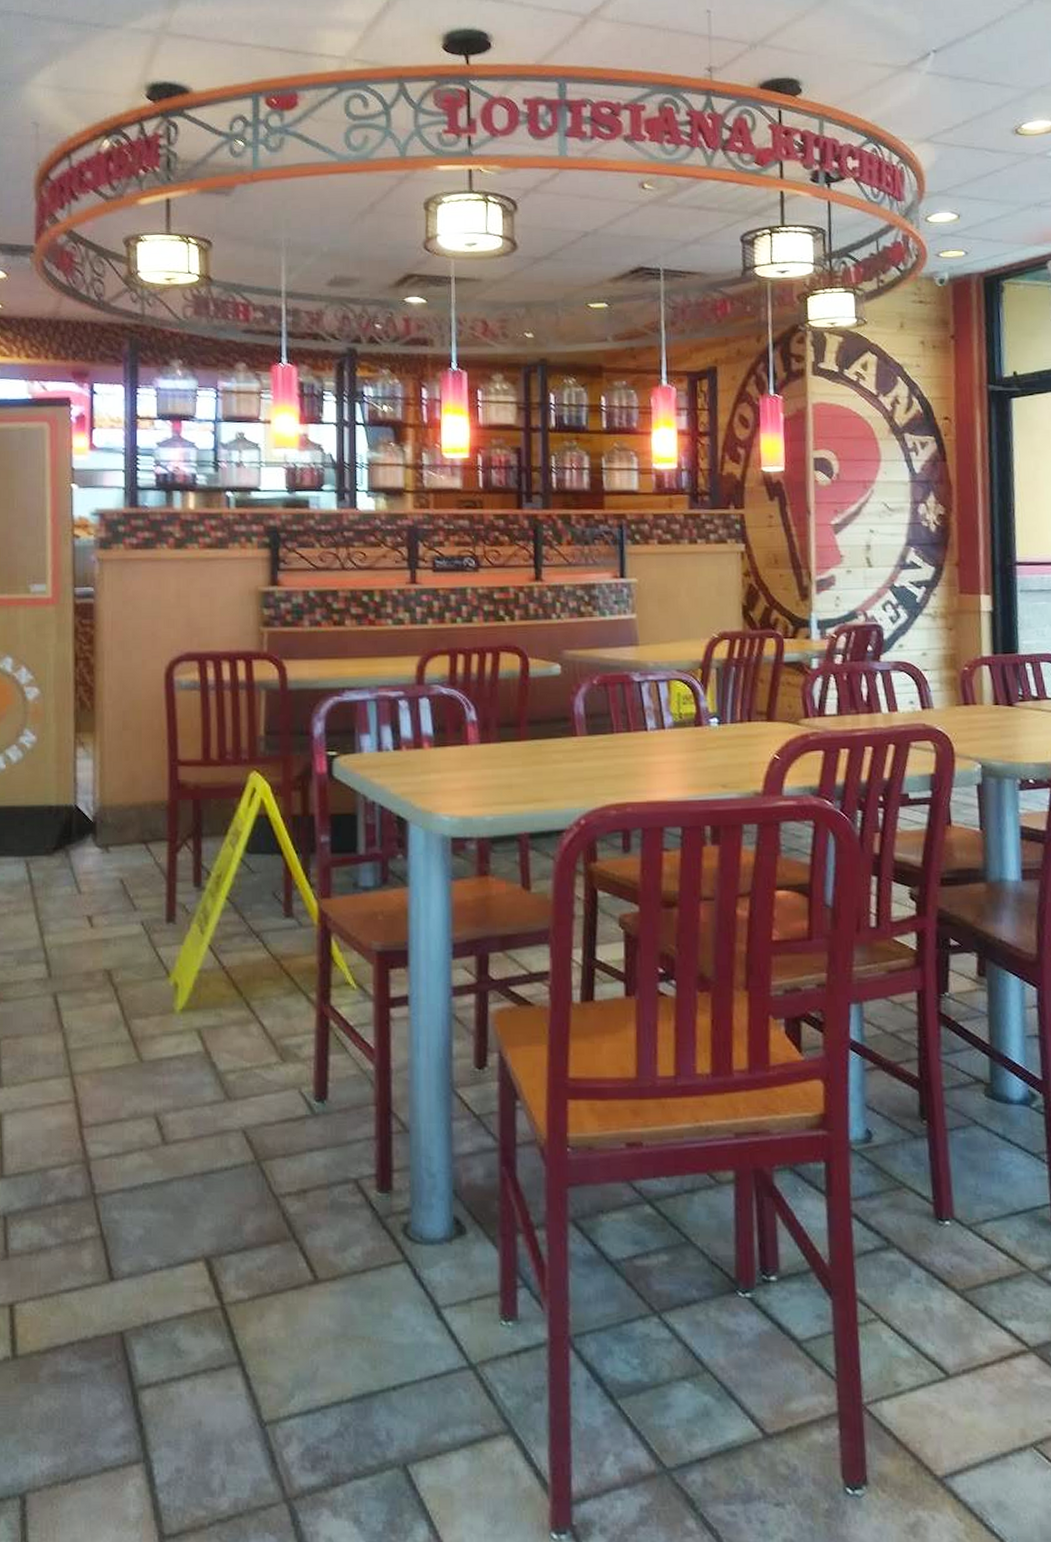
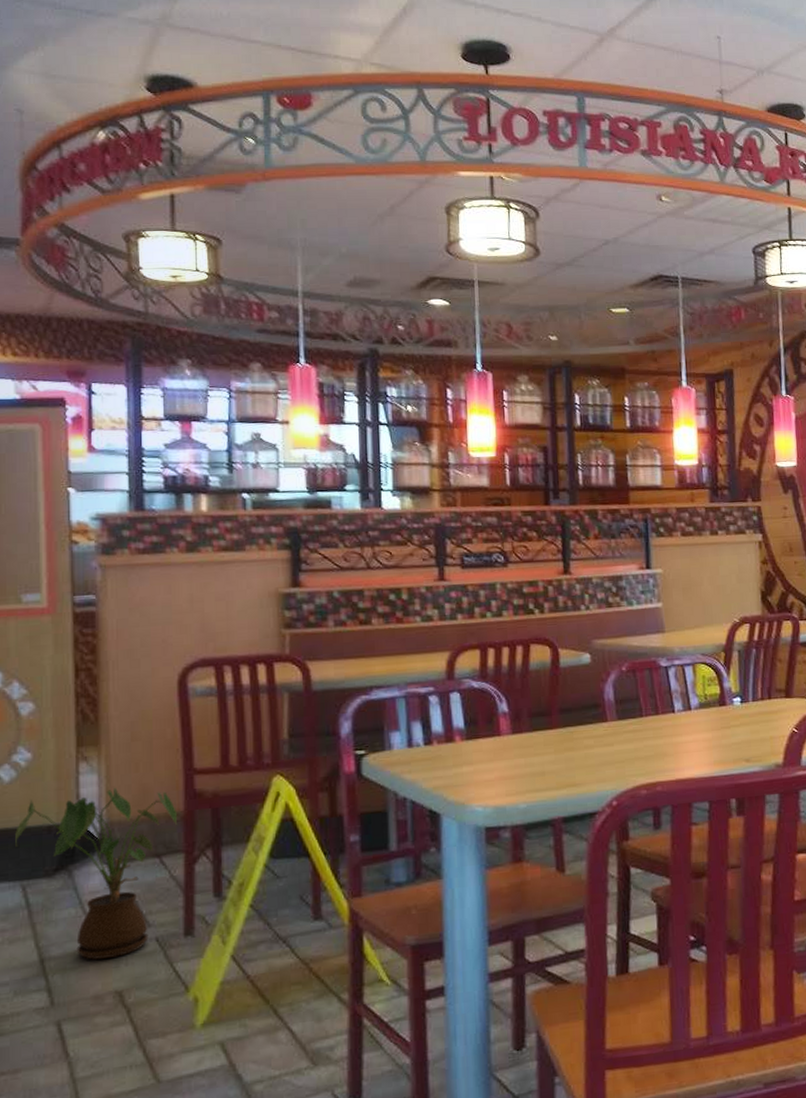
house plant: none [21,773,162,937] -> present [15,787,177,960]

